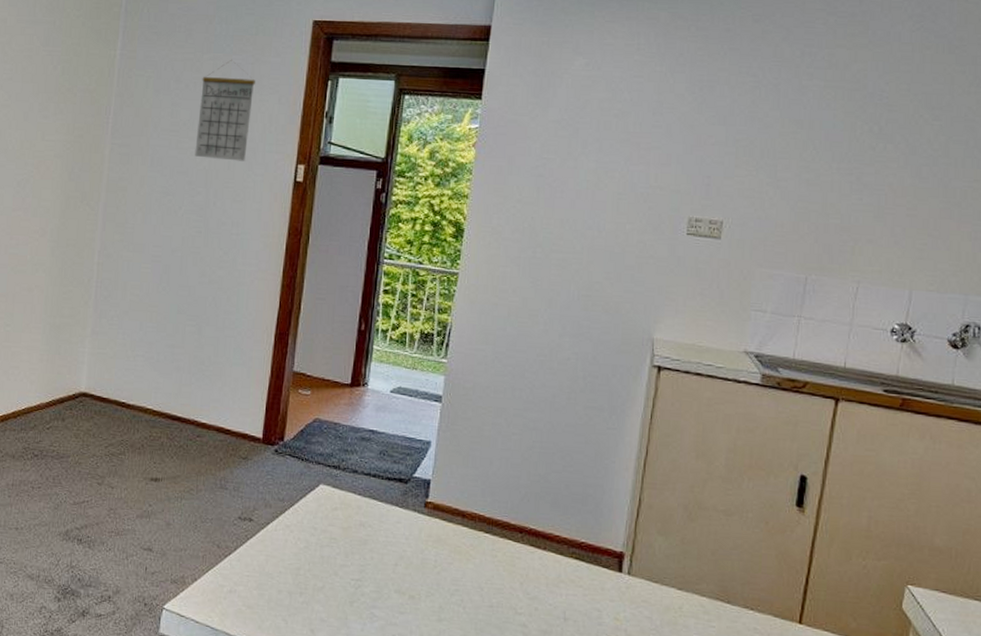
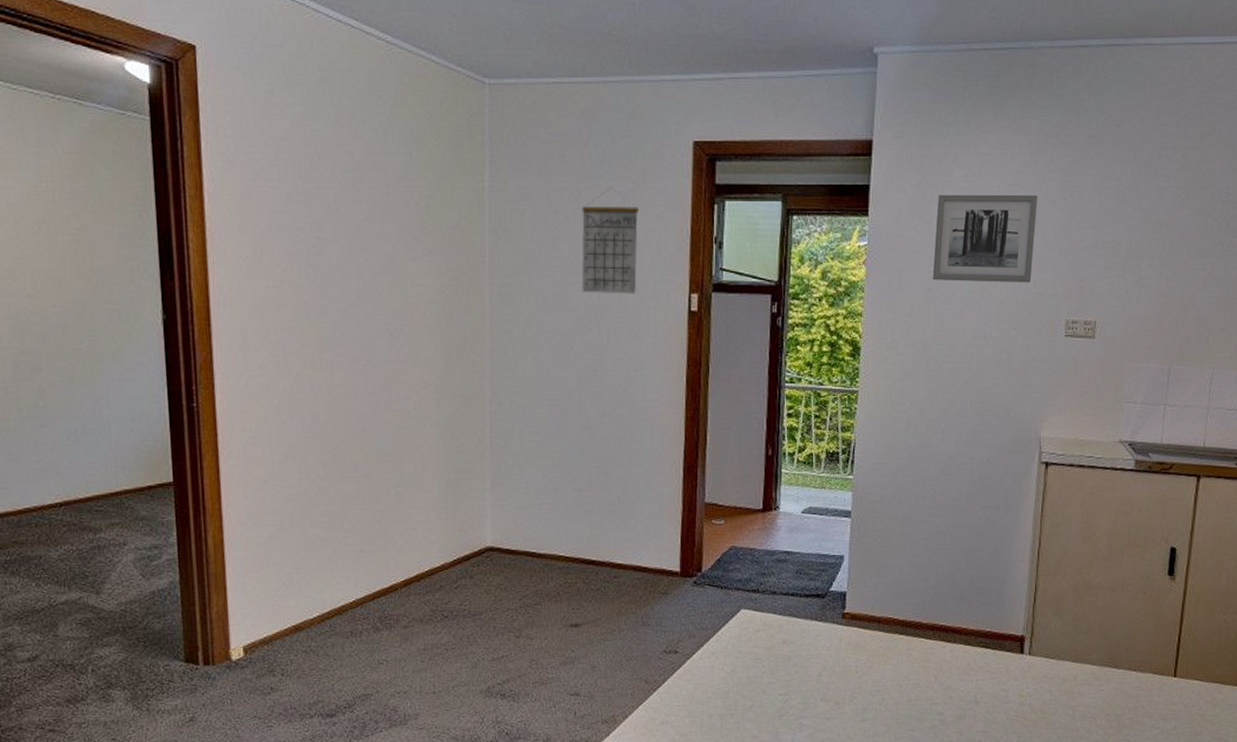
wall art: none [545,82,664,177] -> present [932,194,1038,283]

